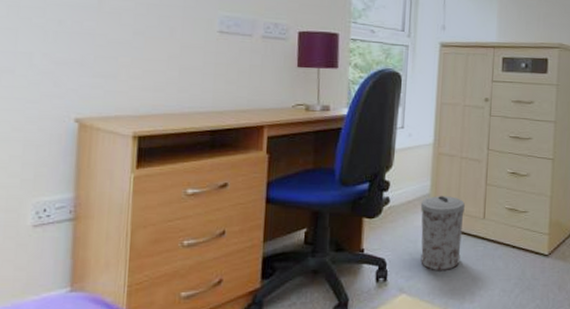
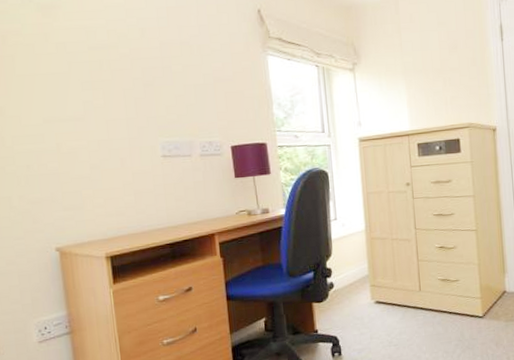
trash can: present [420,196,466,270] -> none [361,274,404,341]

